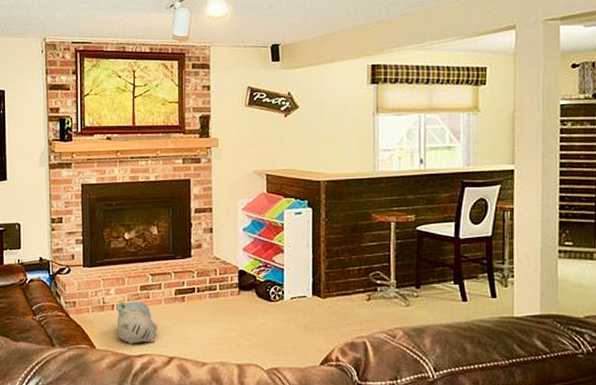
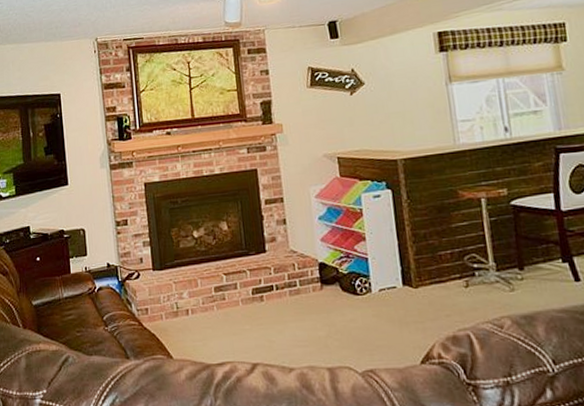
plush toy: present [116,301,158,344] -> none [190,304,238,351]

